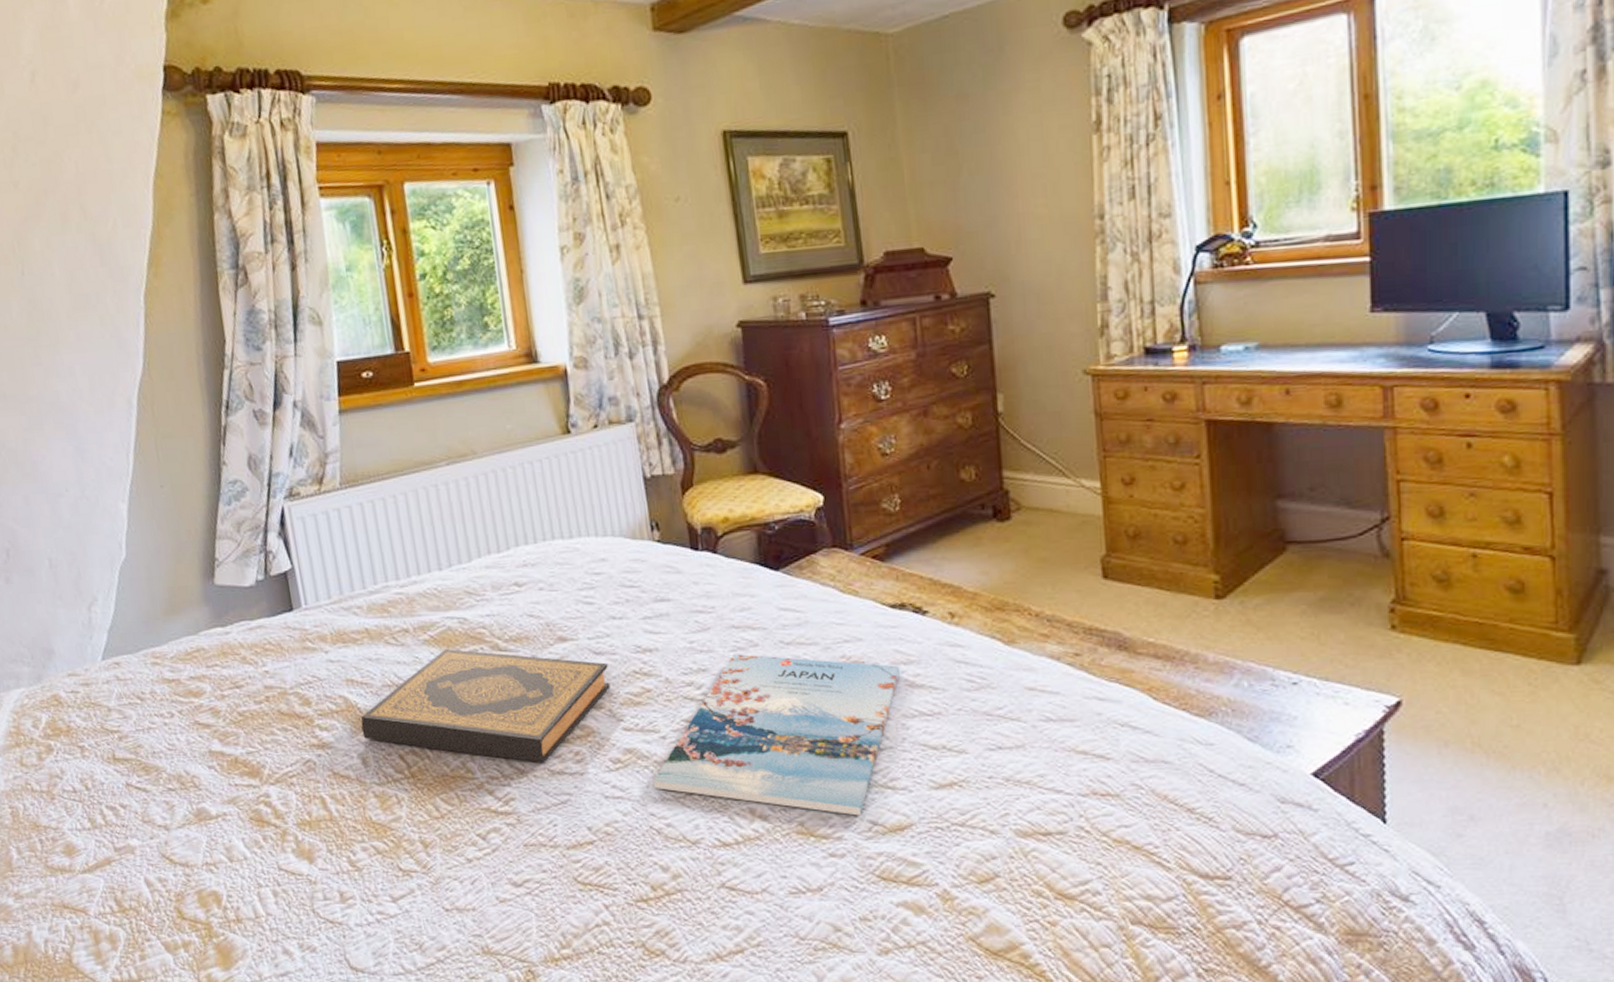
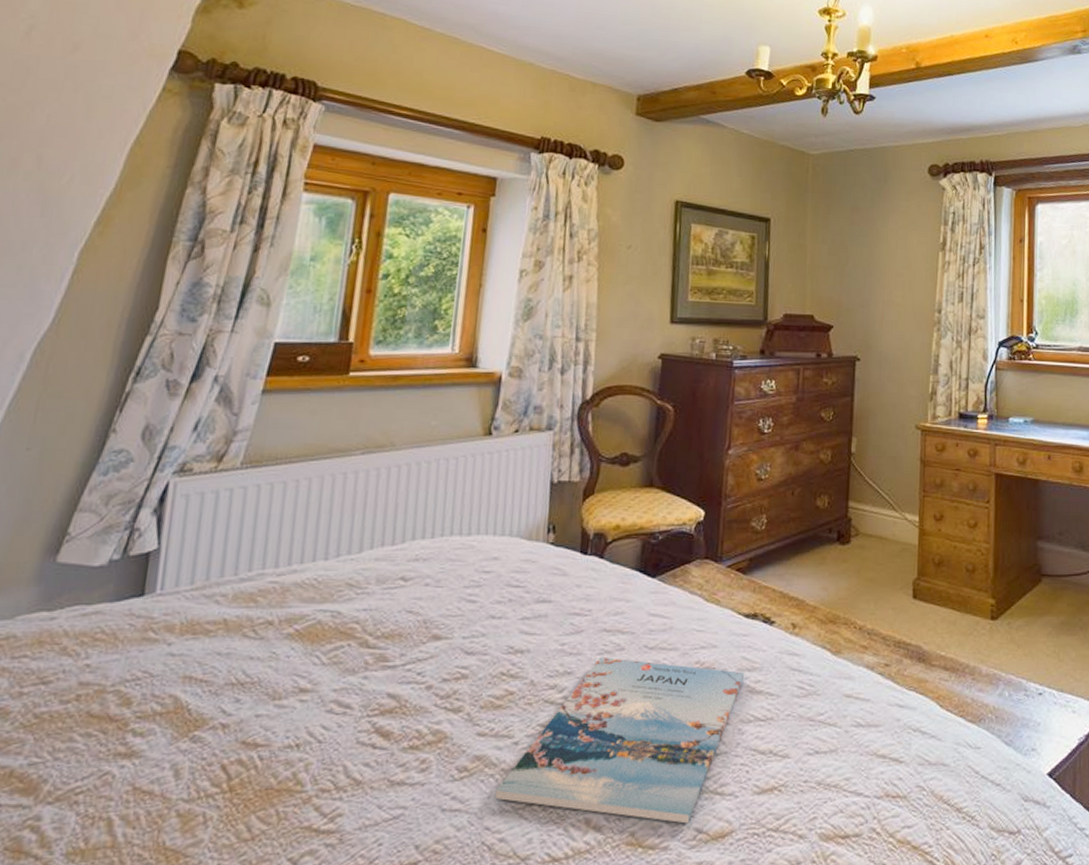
hardback book: present [360,648,611,762] -> none [184,644,477,772]

